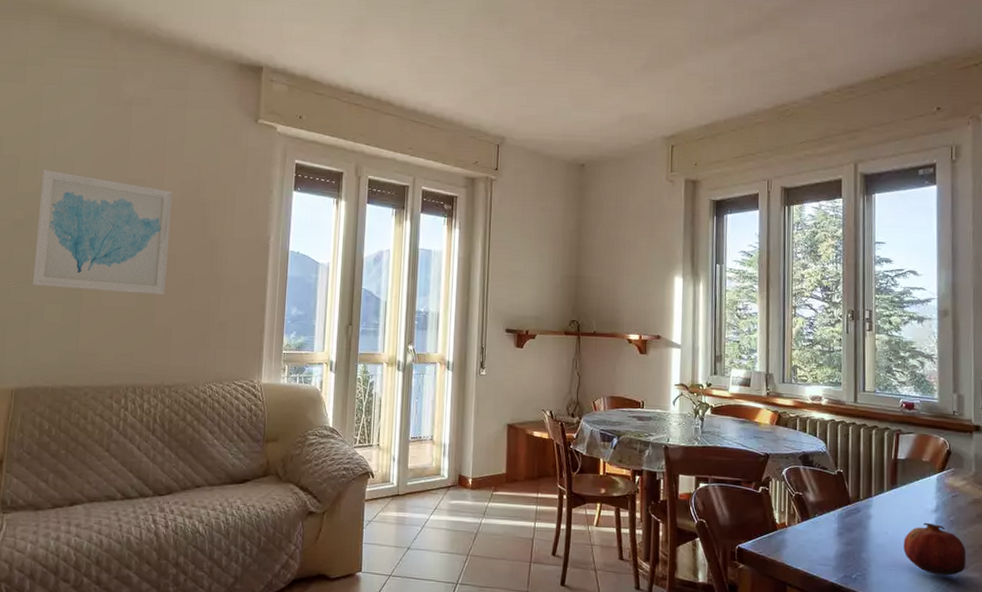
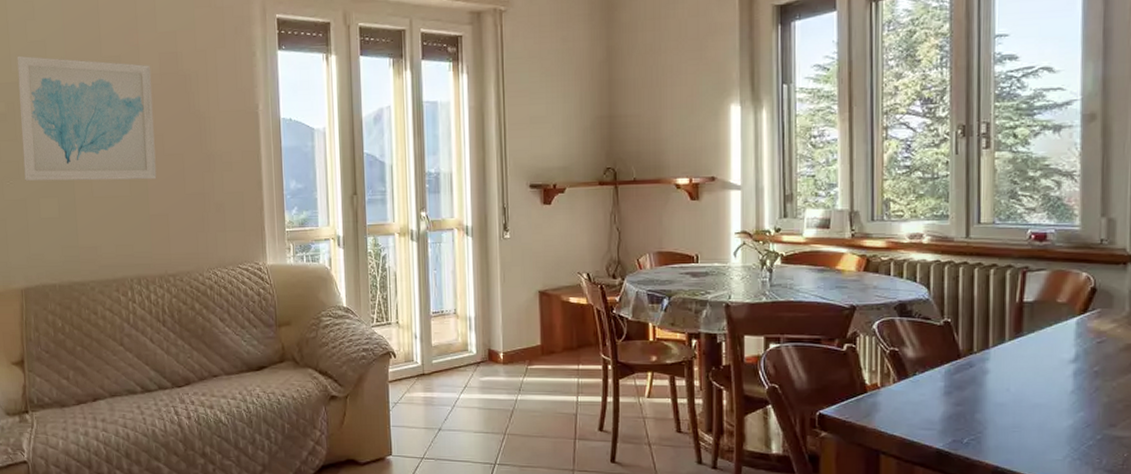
fruit: present [903,522,966,576] -> none [1030,375,1115,436]

